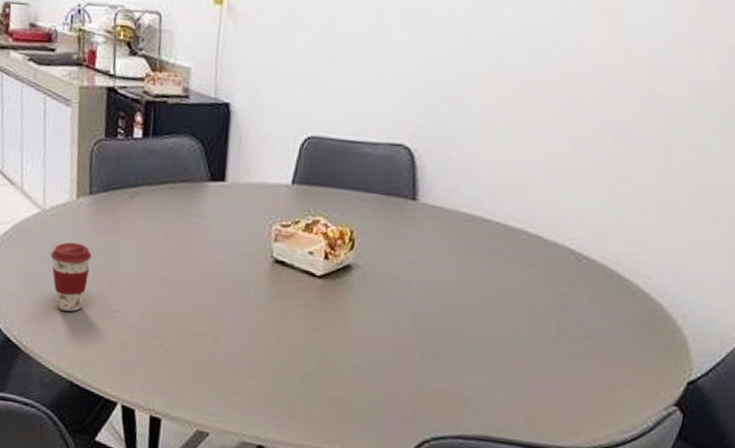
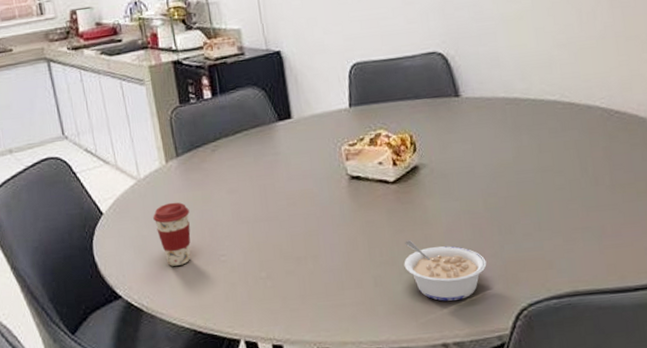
legume: none [309,342,399,417] -> present [404,240,487,301]

